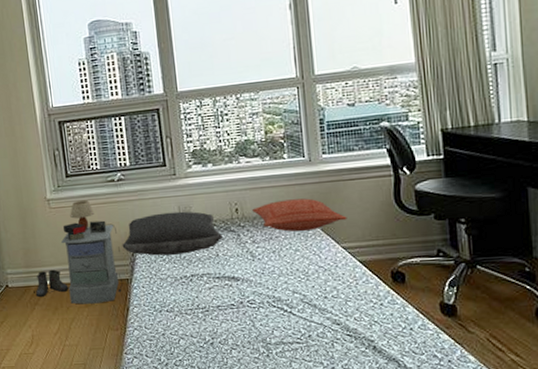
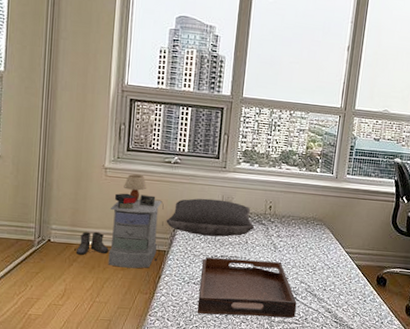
serving tray: none [170,273,296,346] -> present [197,257,297,318]
pillow: present [252,198,347,232] -> none [283,205,355,234]

